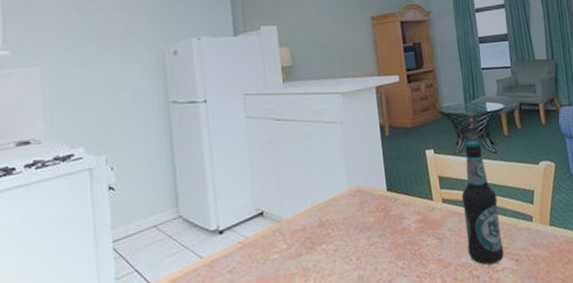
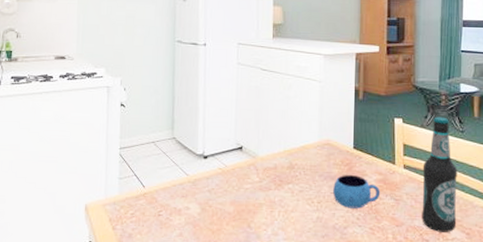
mug: none [371,219,423,259] -> present [333,174,381,209]

